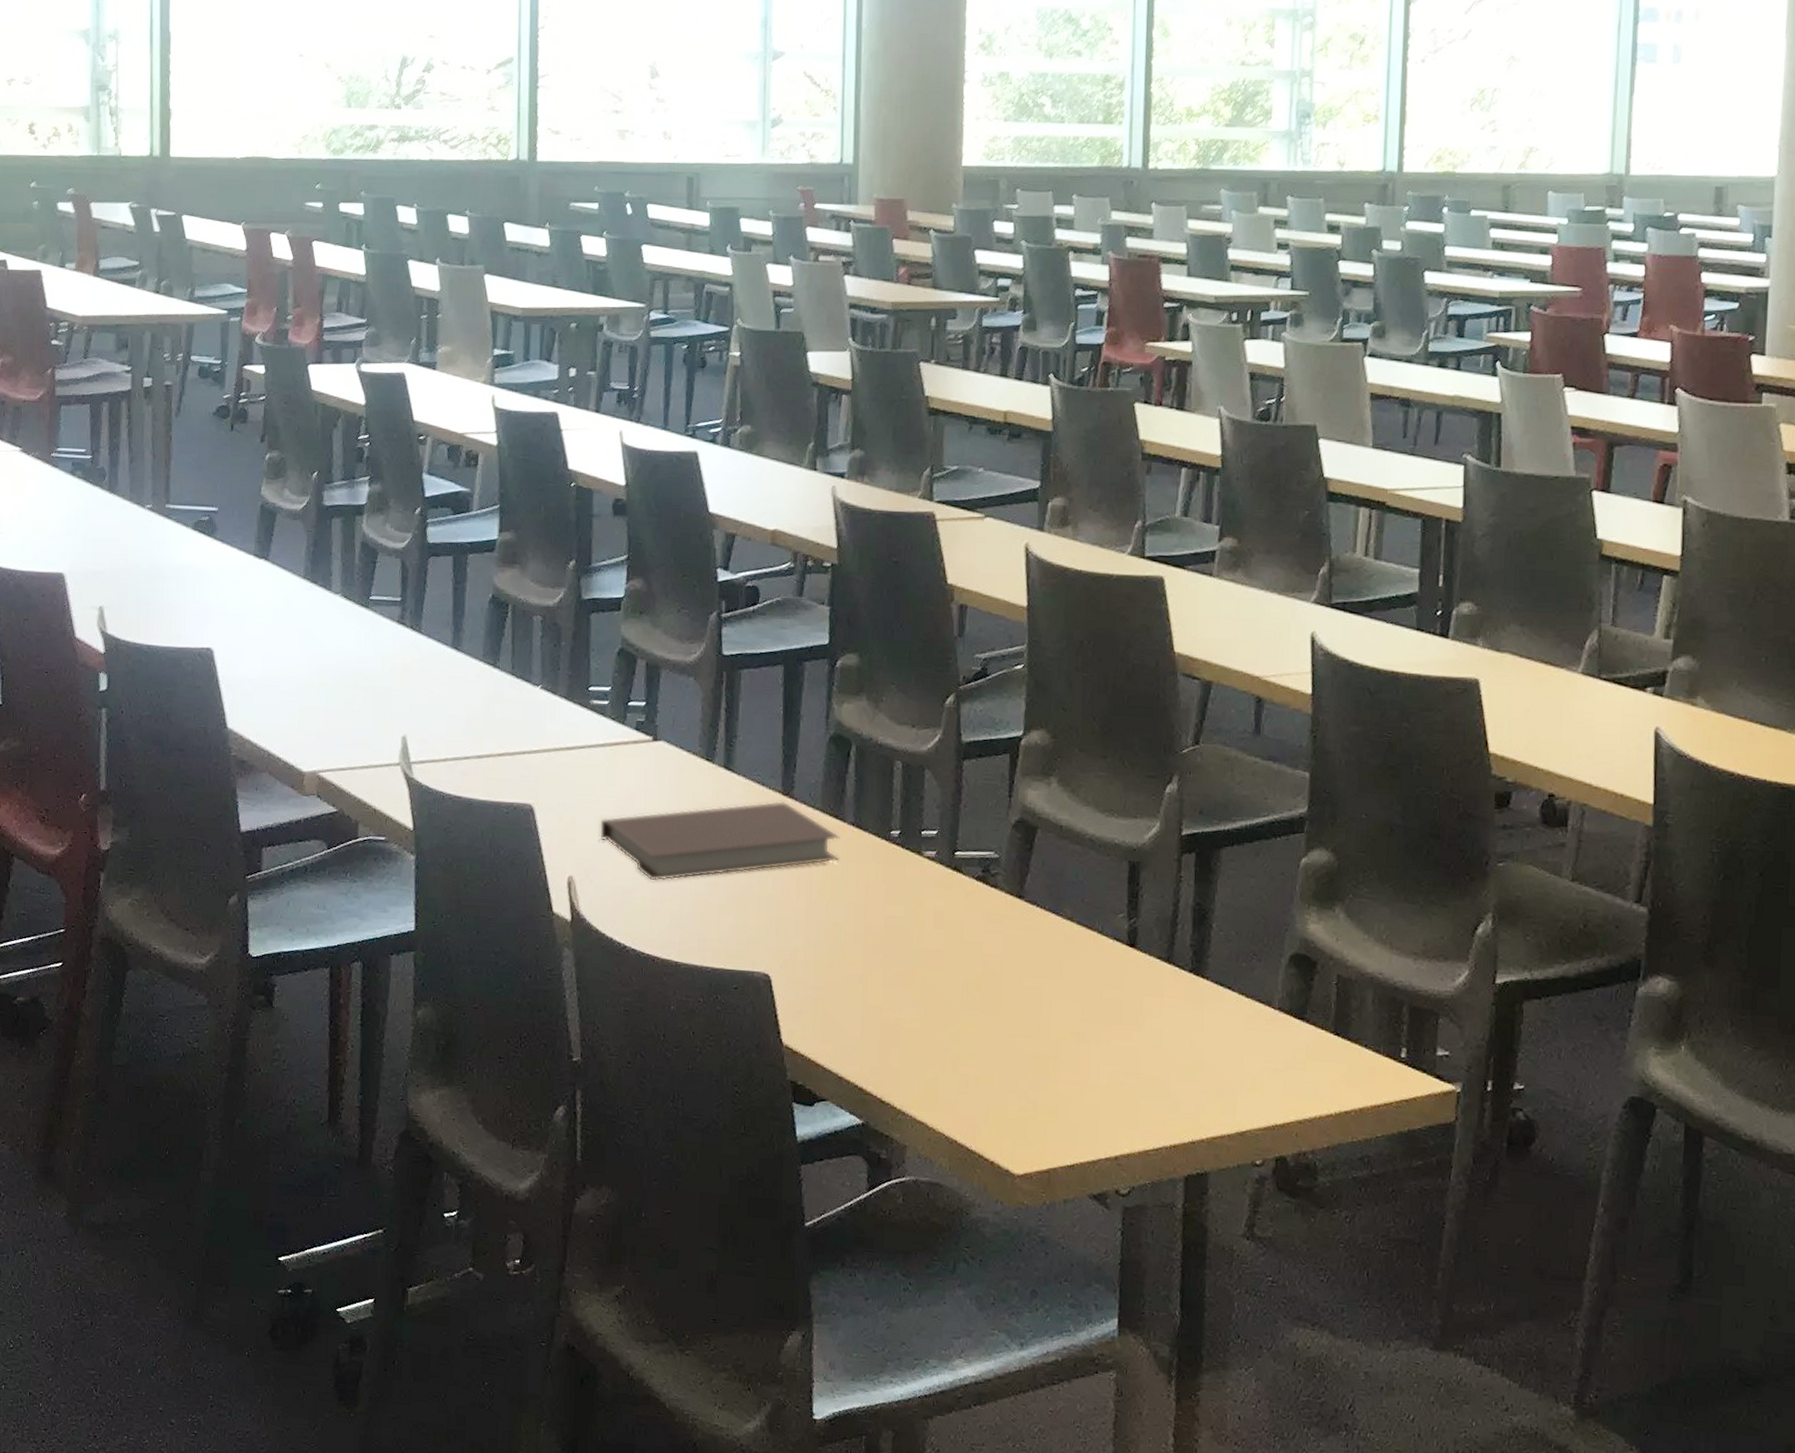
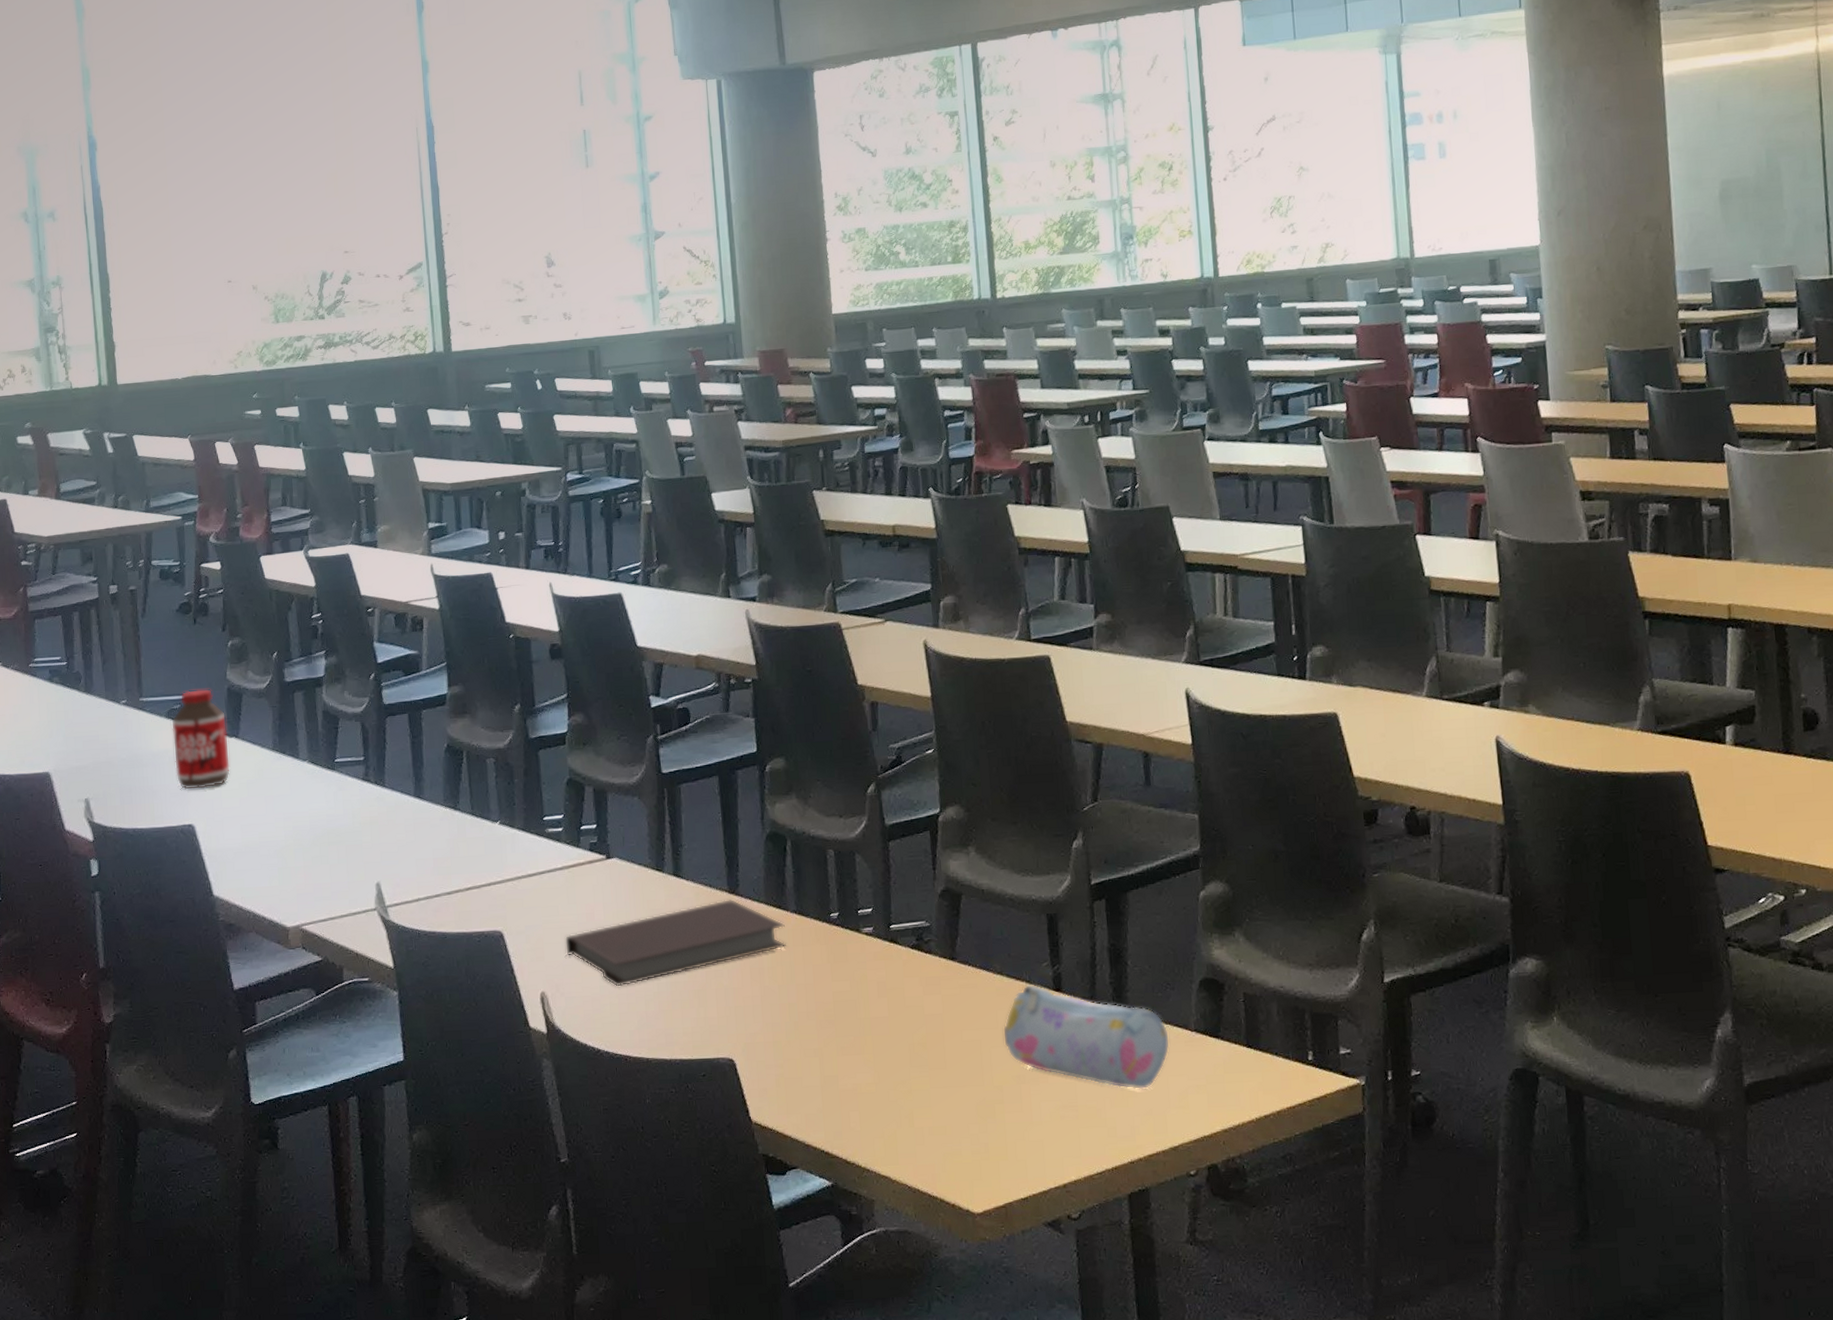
bottle: none [197,501,258,612] -> present [171,688,231,790]
pencil case: none [1066,935,1248,1066] -> present [1002,984,1170,1090]

